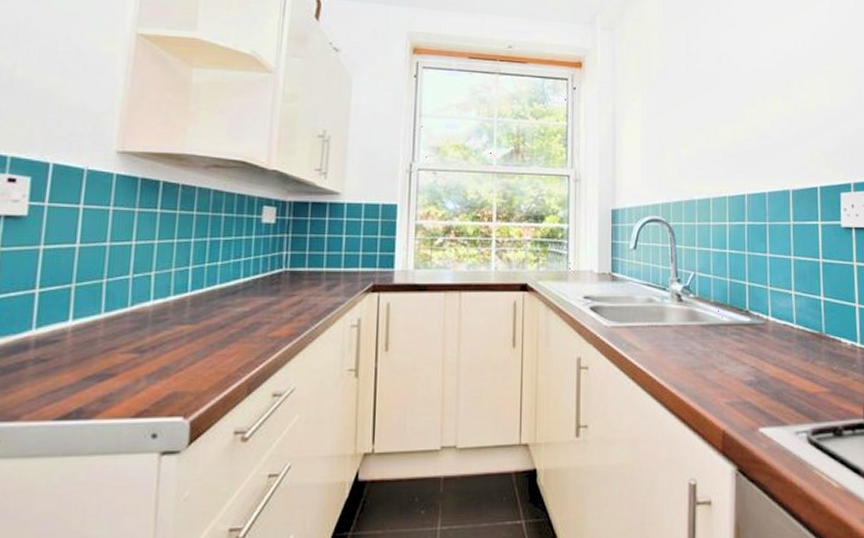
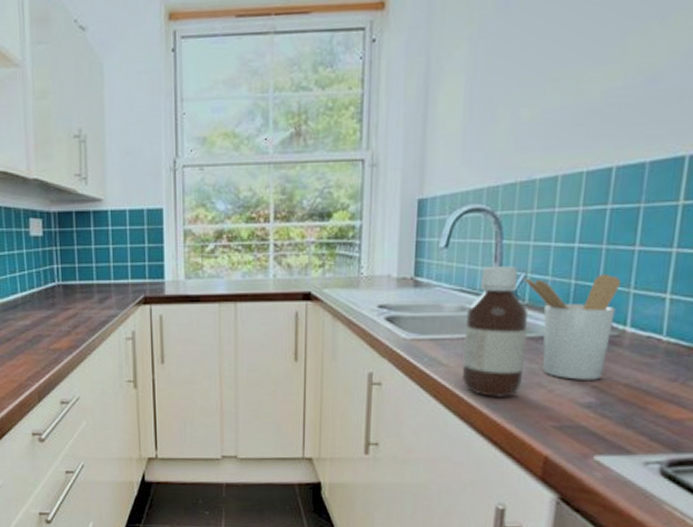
bottle: none [653,266,700,378] -> present [462,266,528,397]
utensil holder: none [693,273,760,361] -> present [523,273,621,380]

